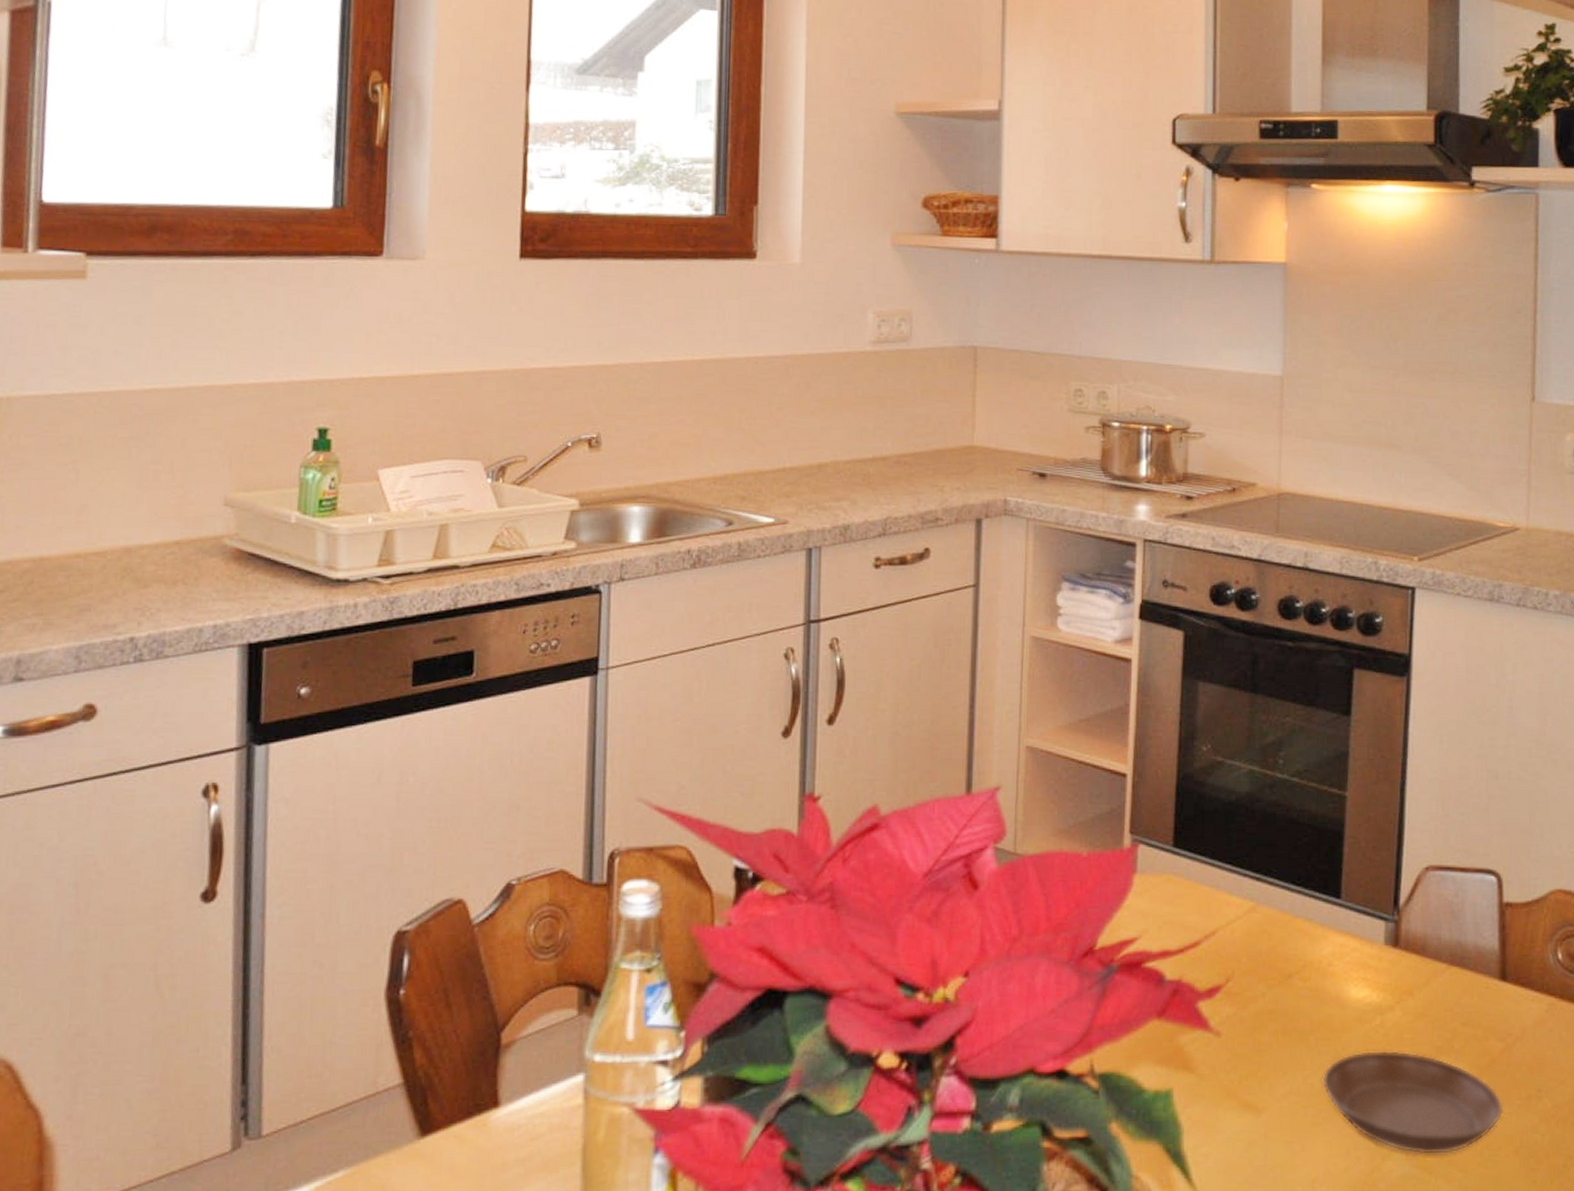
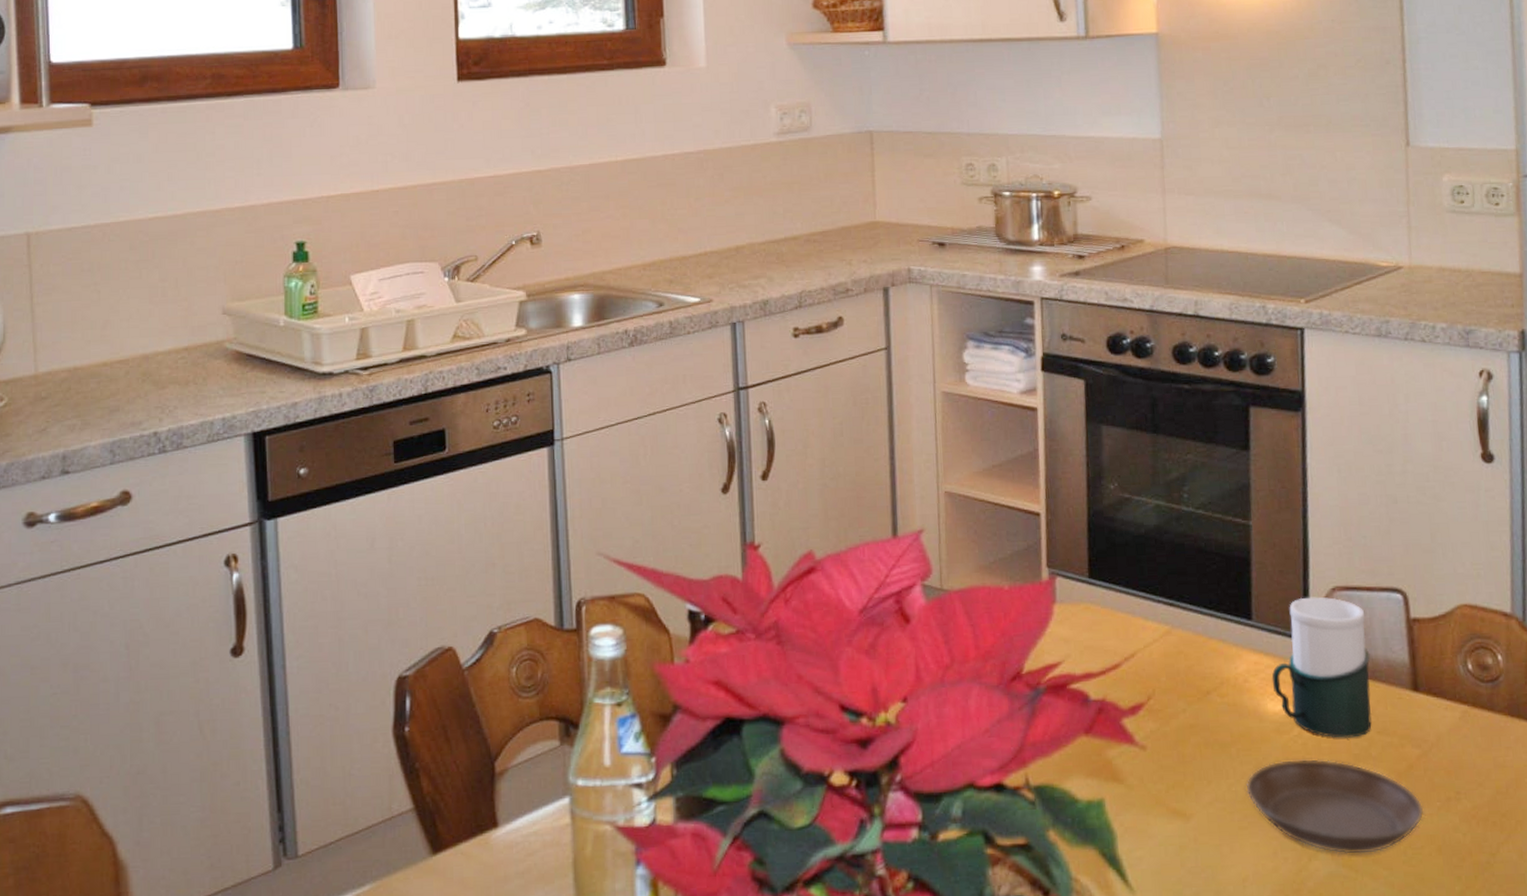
cup: none [1357,876,1460,1029] -> present [1271,597,1372,739]

